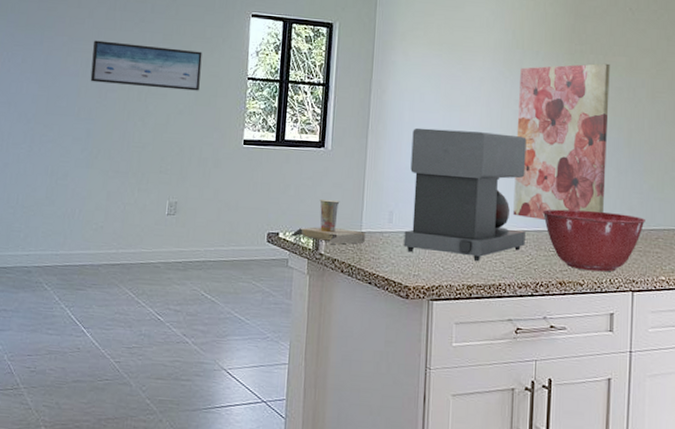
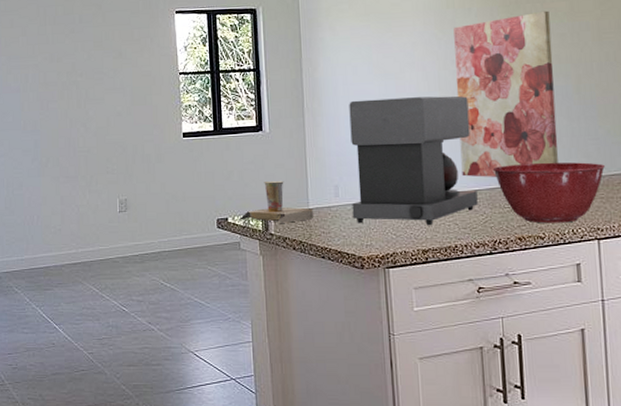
wall art: present [90,40,203,91] -> none [29,53,134,96]

